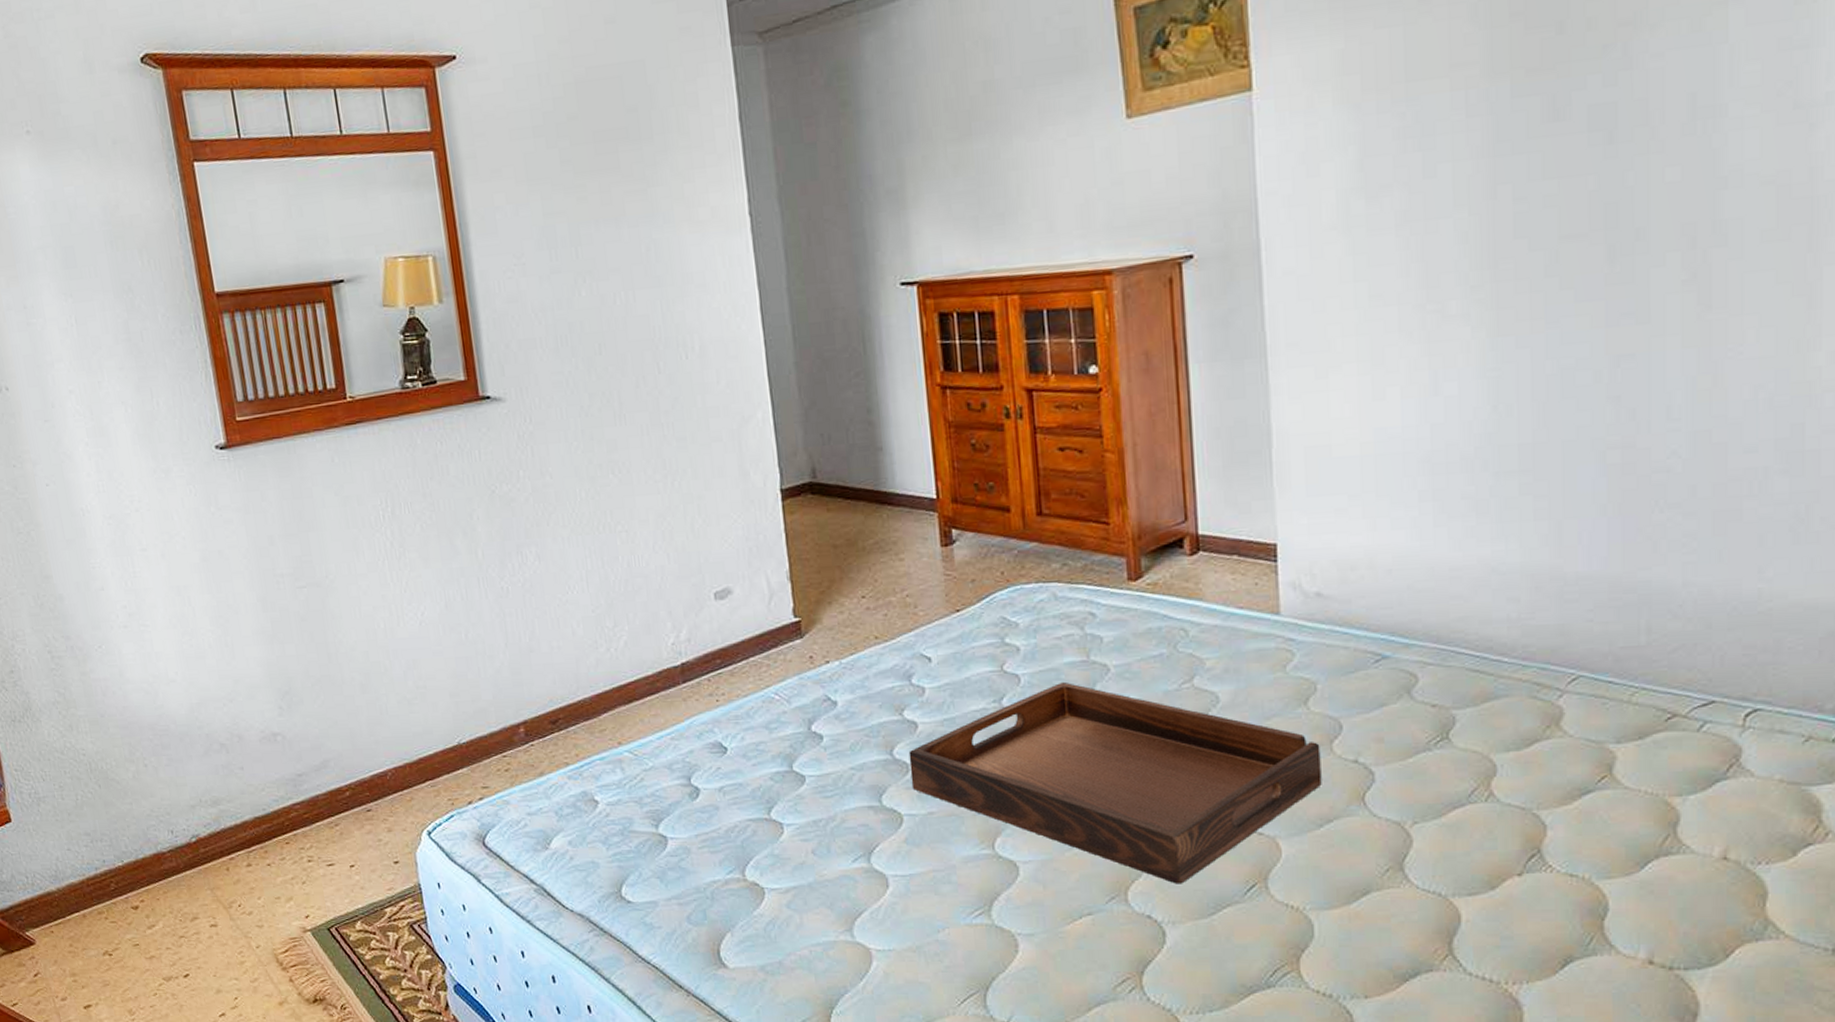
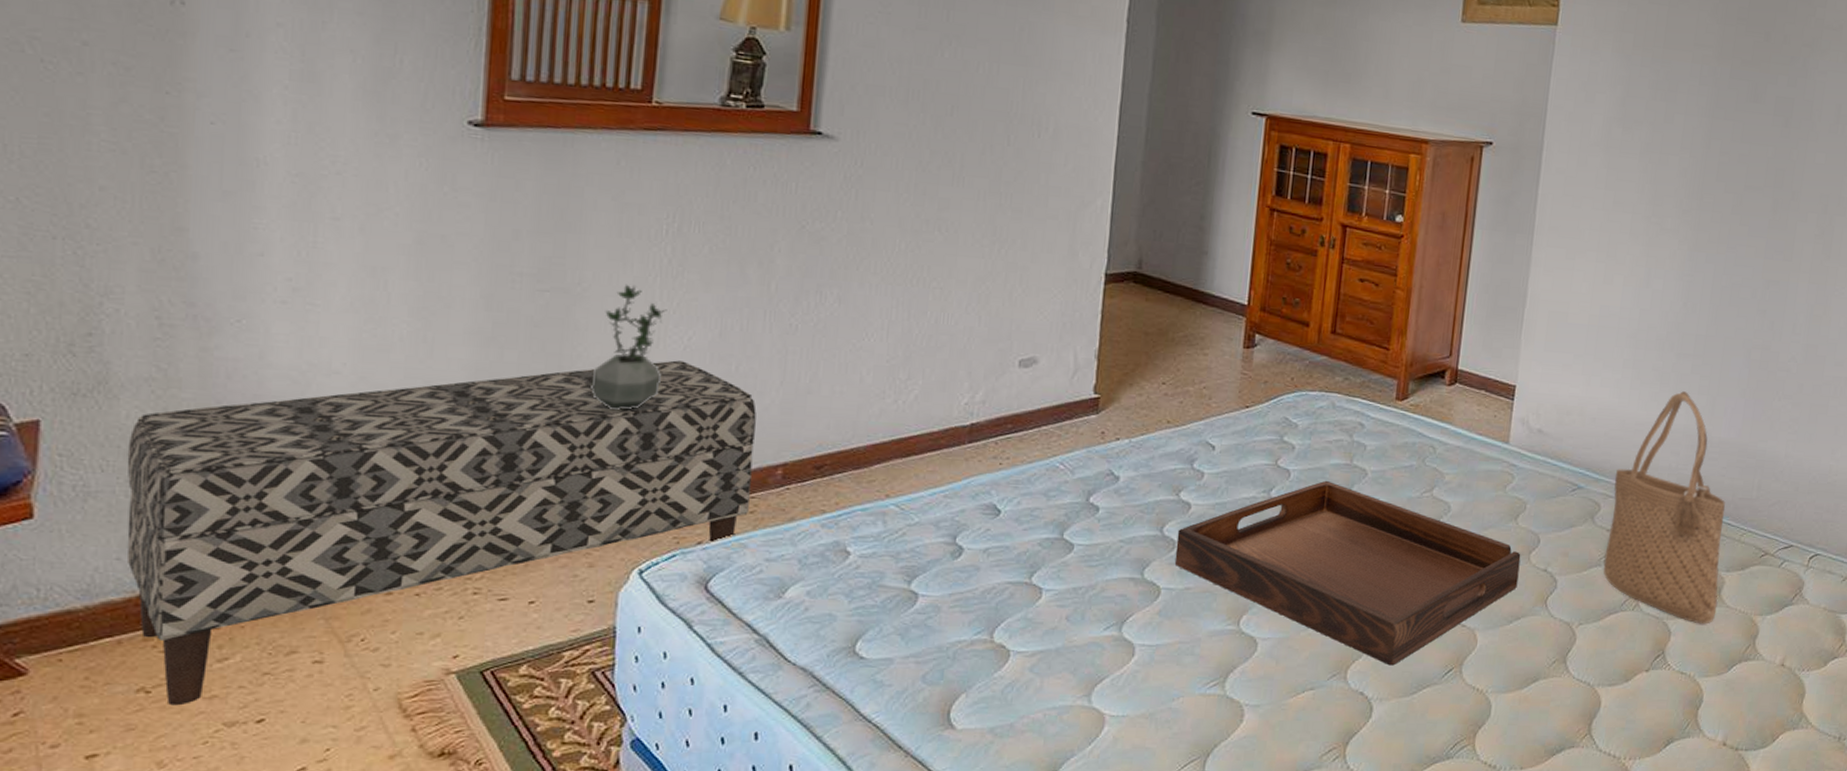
bench: none [53,635,504,965] -> present [127,360,757,706]
potted plant: none [351,571,409,688] -> present [591,284,667,411]
tote bag: none [1431,519,1610,813] -> present [1603,391,1725,625]

